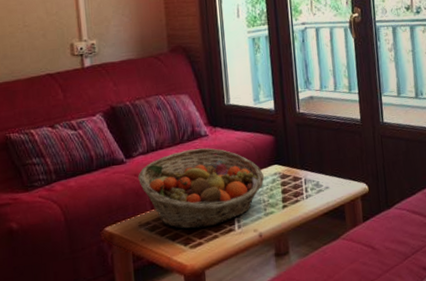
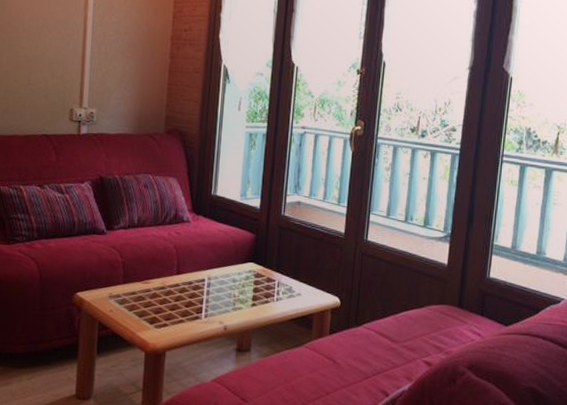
fruit basket: present [138,148,265,229] -> none [115,232,239,311]

